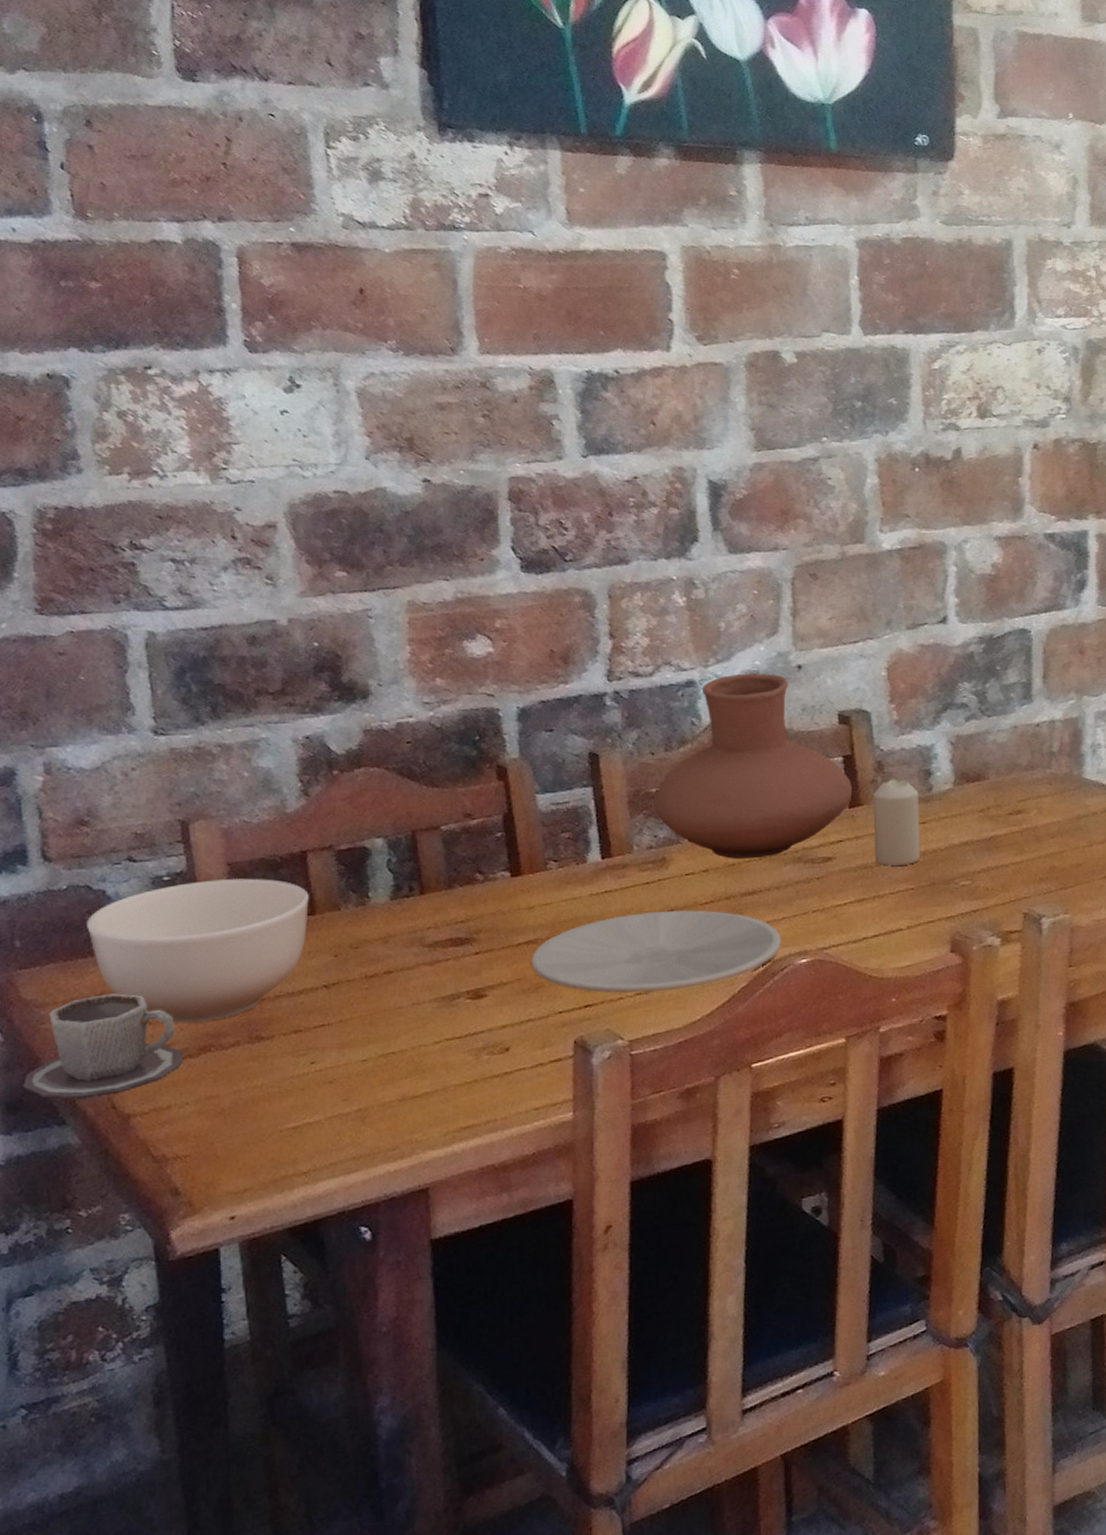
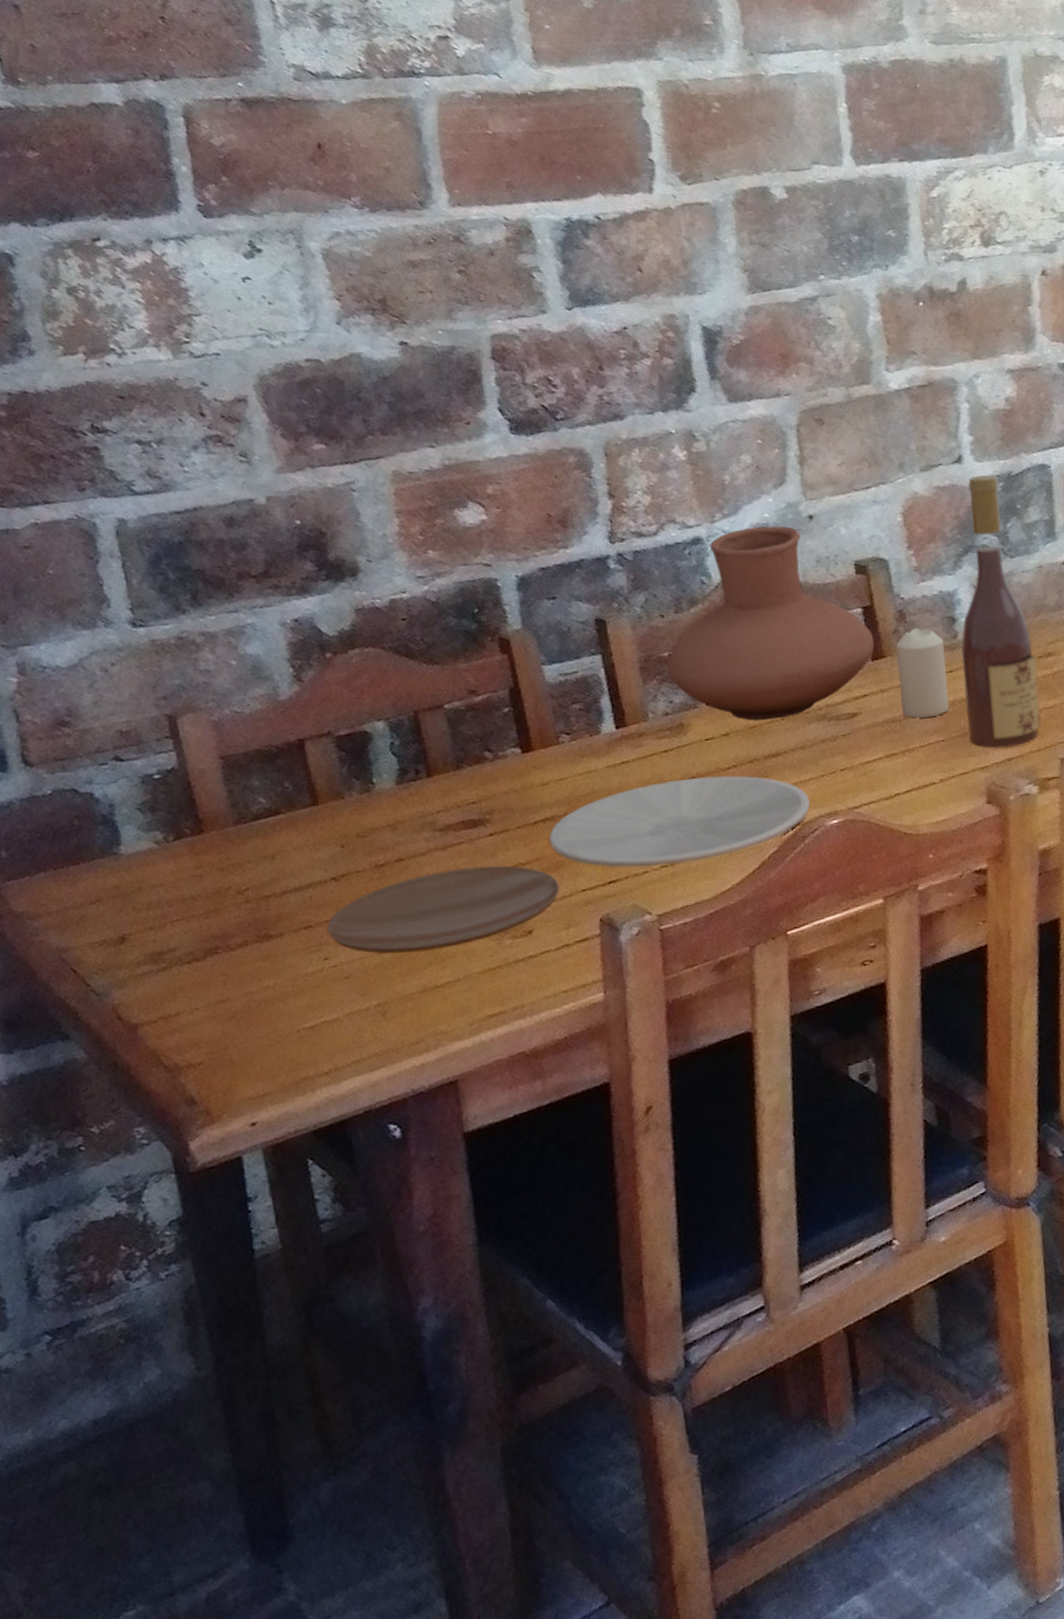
cup: present [22,993,184,1100] -> none [19,899,190,1014]
bowl: present [87,878,309,1023] -> none [76,770,311,926]
plate: none [316,983,538,1062] -> present [327,865,560,954]
wine bottle: none [934,635,1008,900] -> present [961,474,1042,749]

